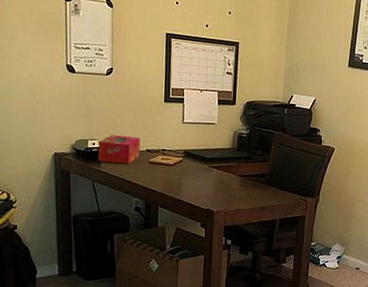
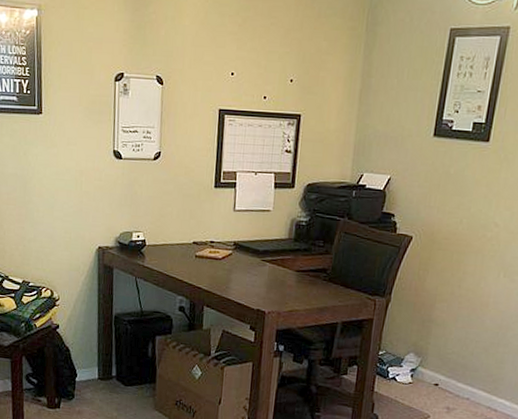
tissue box: present [98,135,141,164] -> none [142,226,187,259]

